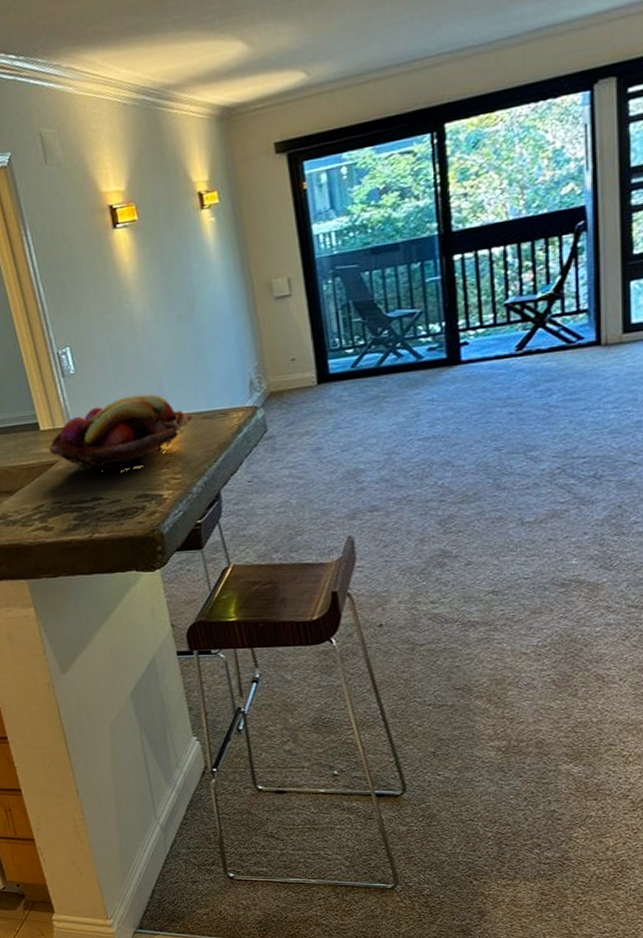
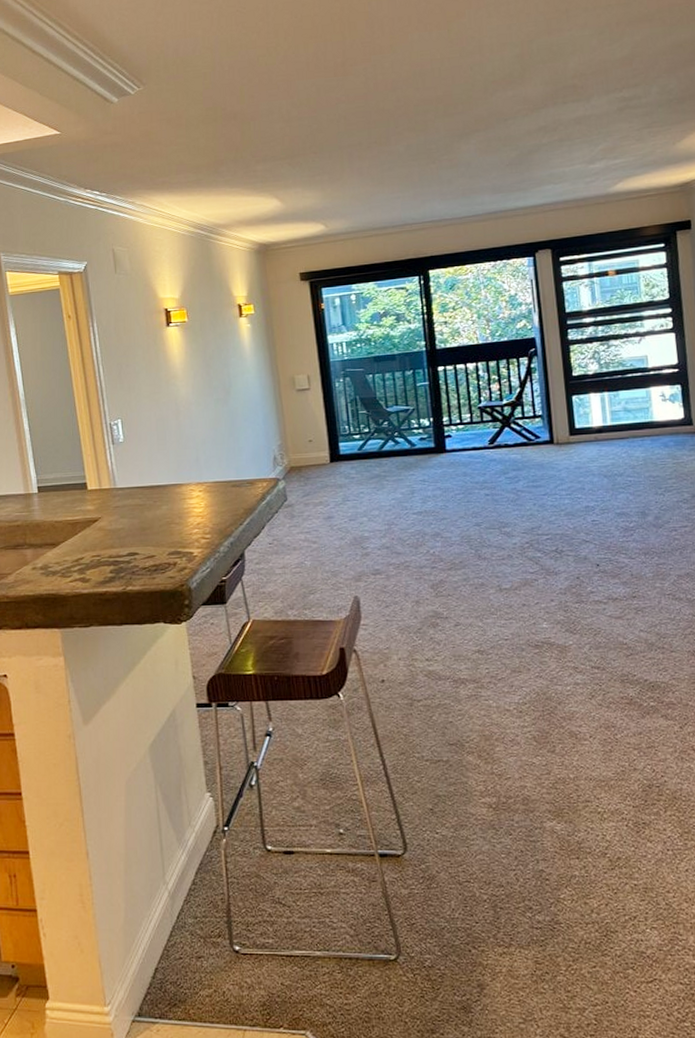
fruit basket: present [50,393,194,471] -> none [95,462,224,529]

